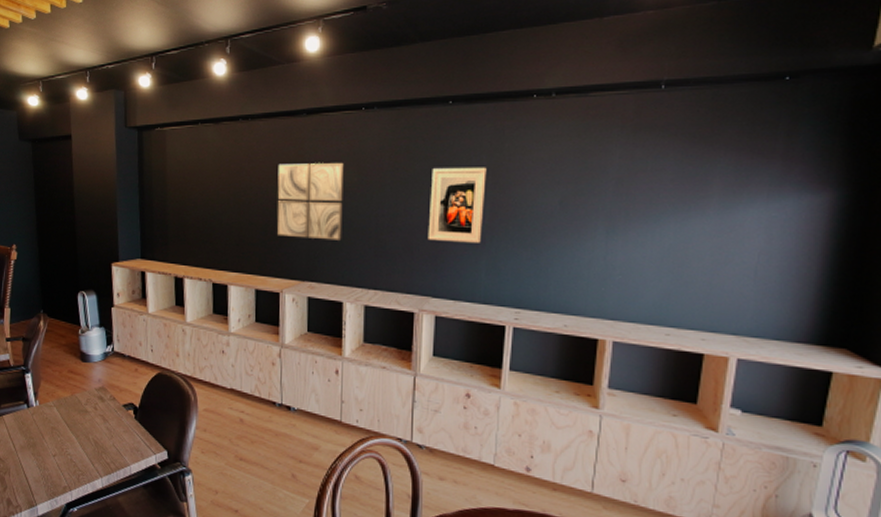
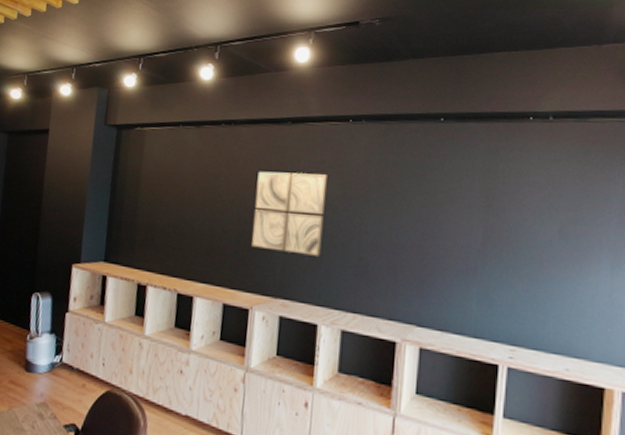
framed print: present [427,167,487,243] -> none [414,185,479,269]

